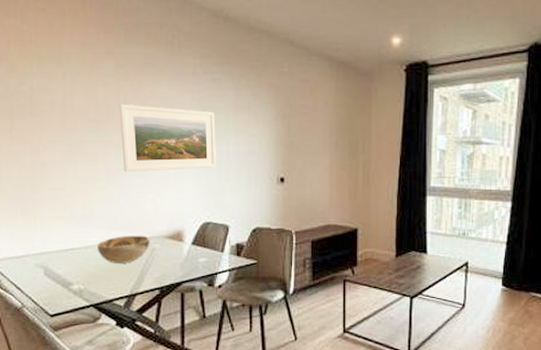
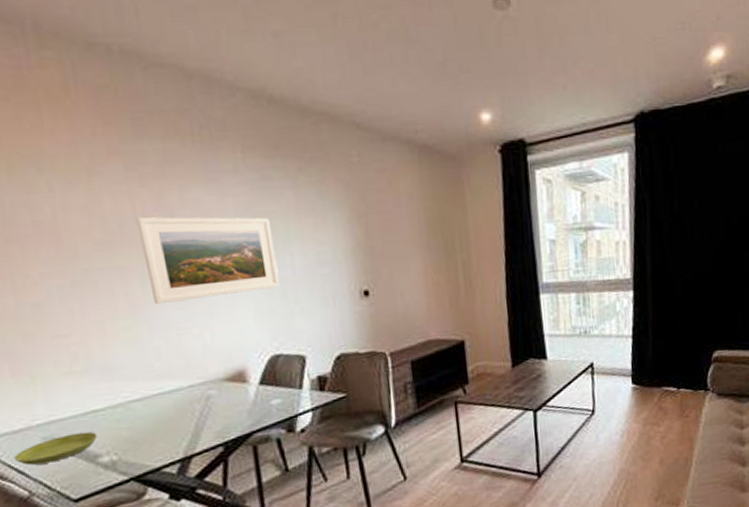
saucer: none [15,264,72,284] -> present [14,431,97,466]
decorative bowl: present [98,235,150,263] -> none [130,381,203,422]

